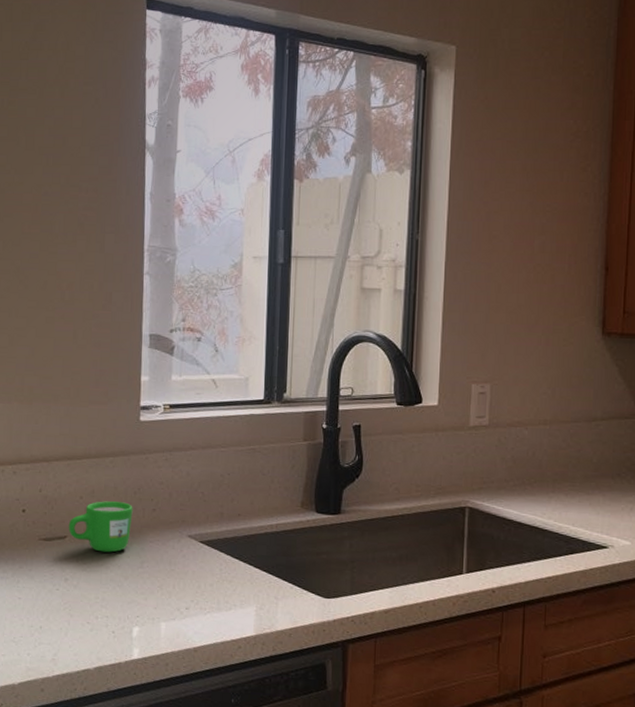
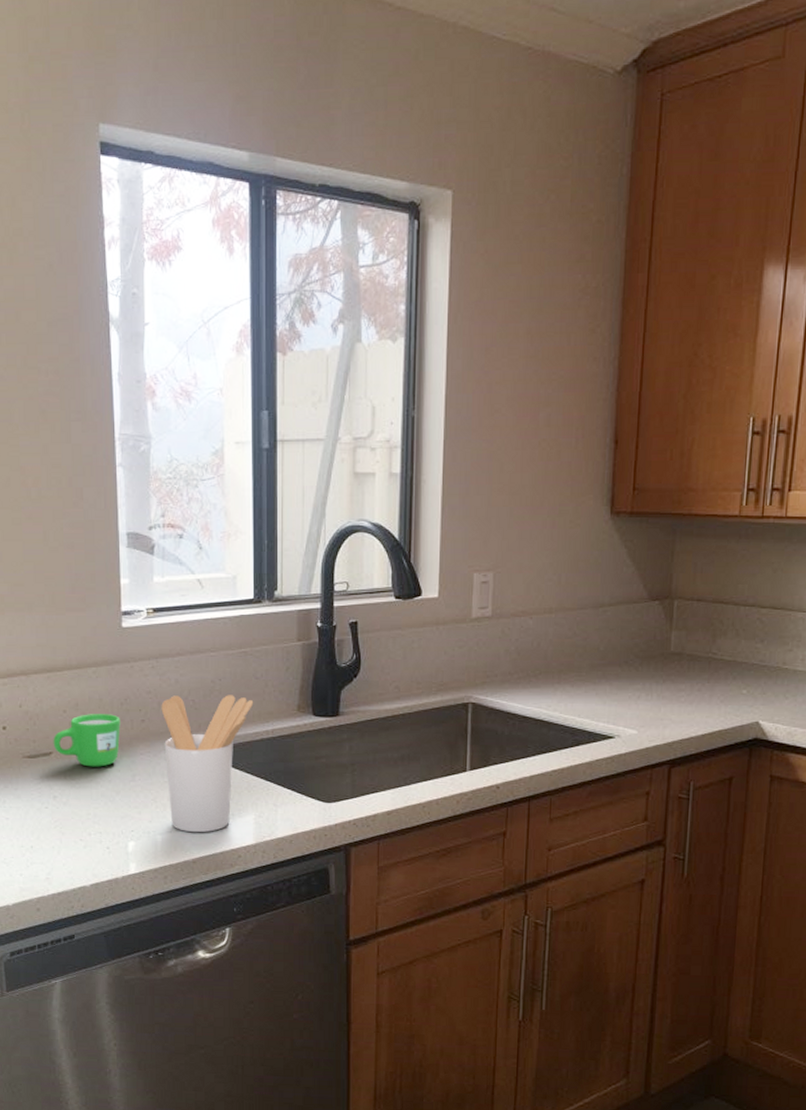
utensil holder: none [172,487,260,622] -> present [161,695,254,833]

